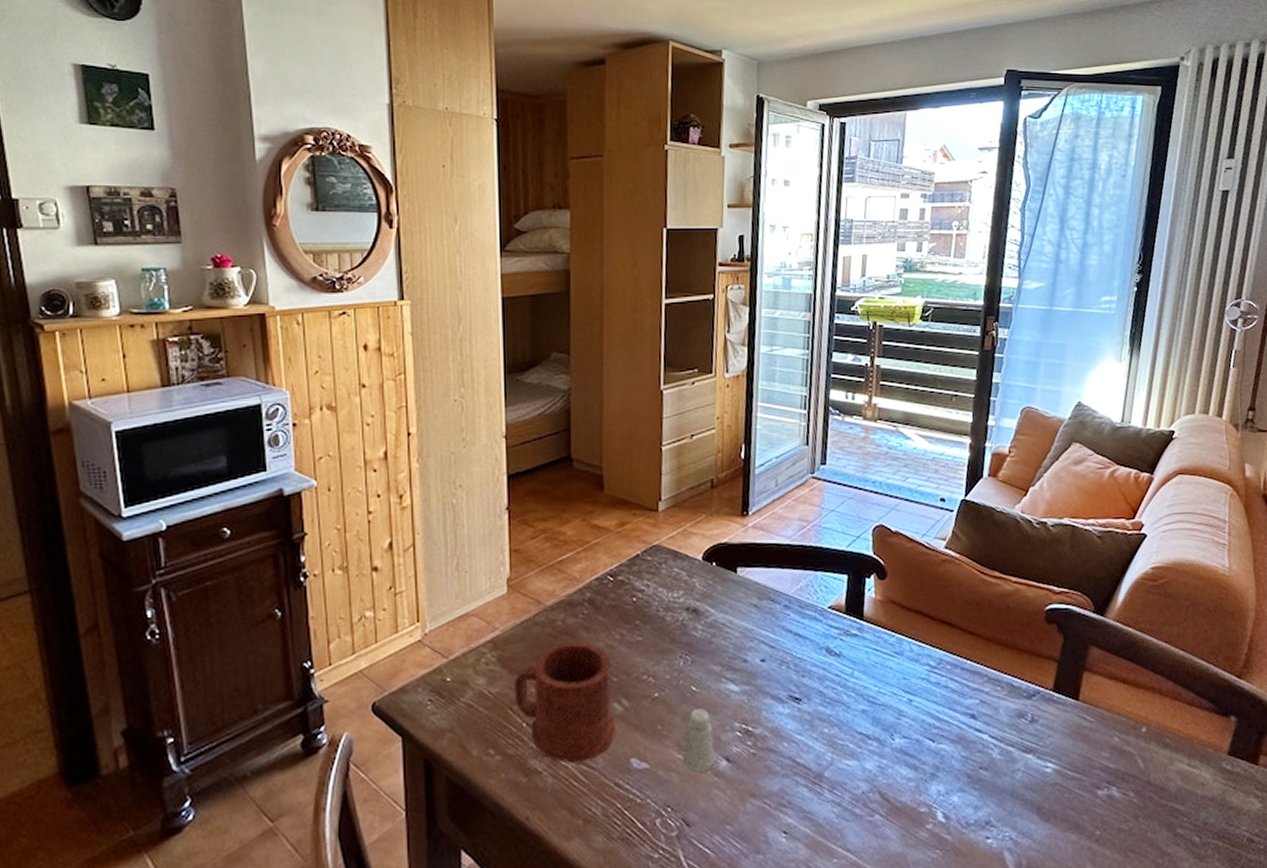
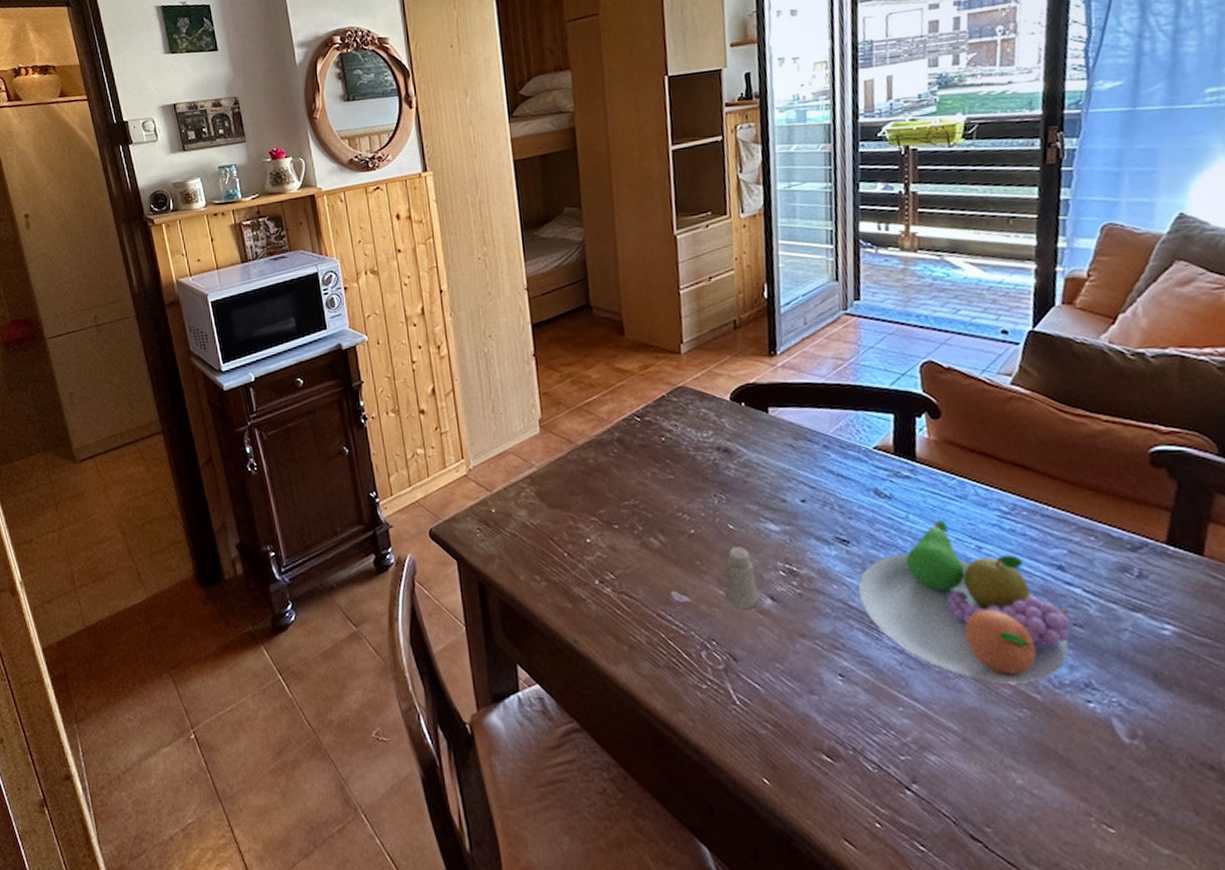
mug: present [514,641,616,762] -> none [552,478,654,591]
fruit bowl: none [806,676,979,828] -> present [858,520,1072,684]

